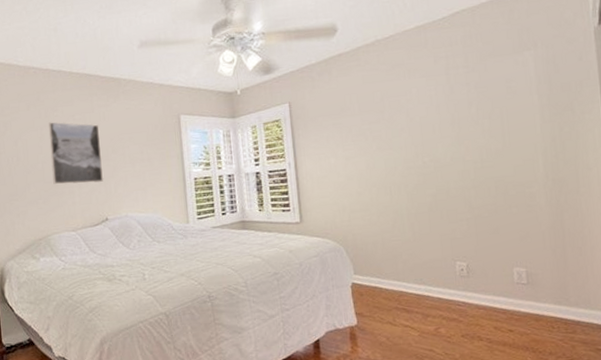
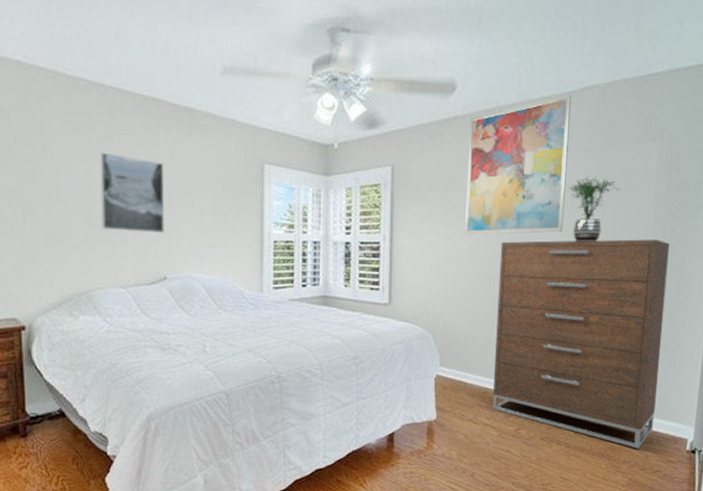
wall art: none [354,20,453,154] -> present [465,94,572,235]
dresser: none [396,137,575,339] -> present [492,239,670,448]
potted plant: none [454,89,503,149] -> present [569,176,621,242]

